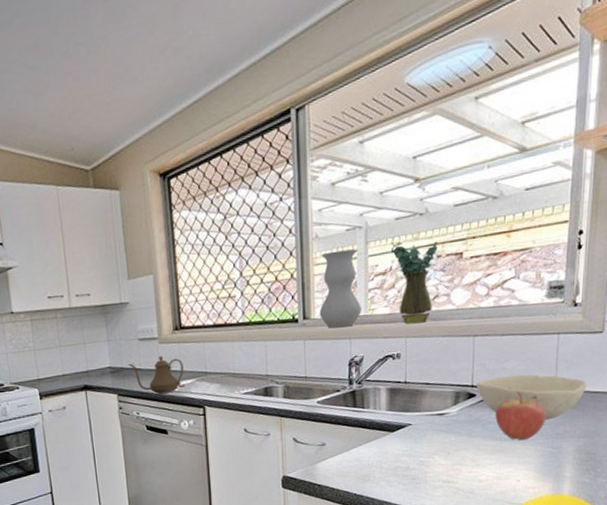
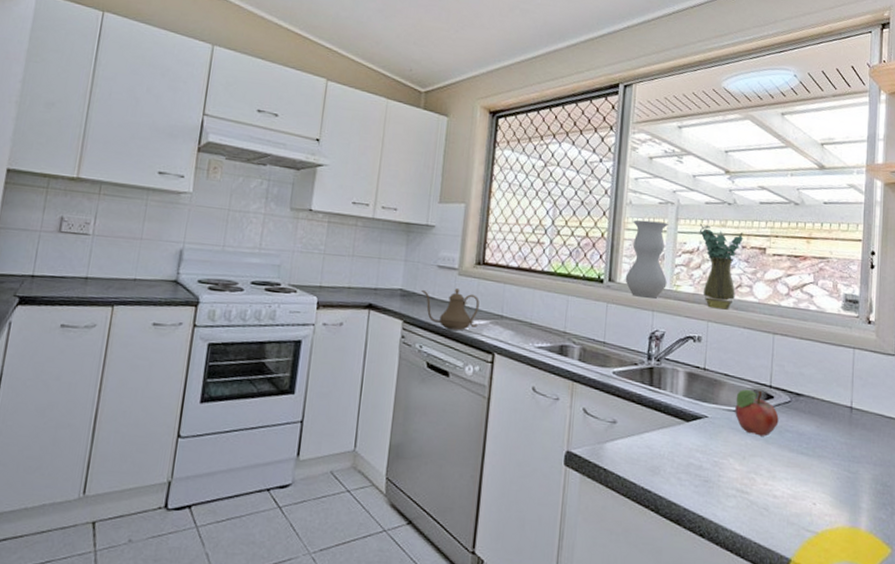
fruit: none [438,391,482,432] -> present [735,389,779,437]
bowl: present [476,374,587,421] -> none [774,381,882,440]
fruit: present [495,390,547,441] -> none [792,401,843,458]

